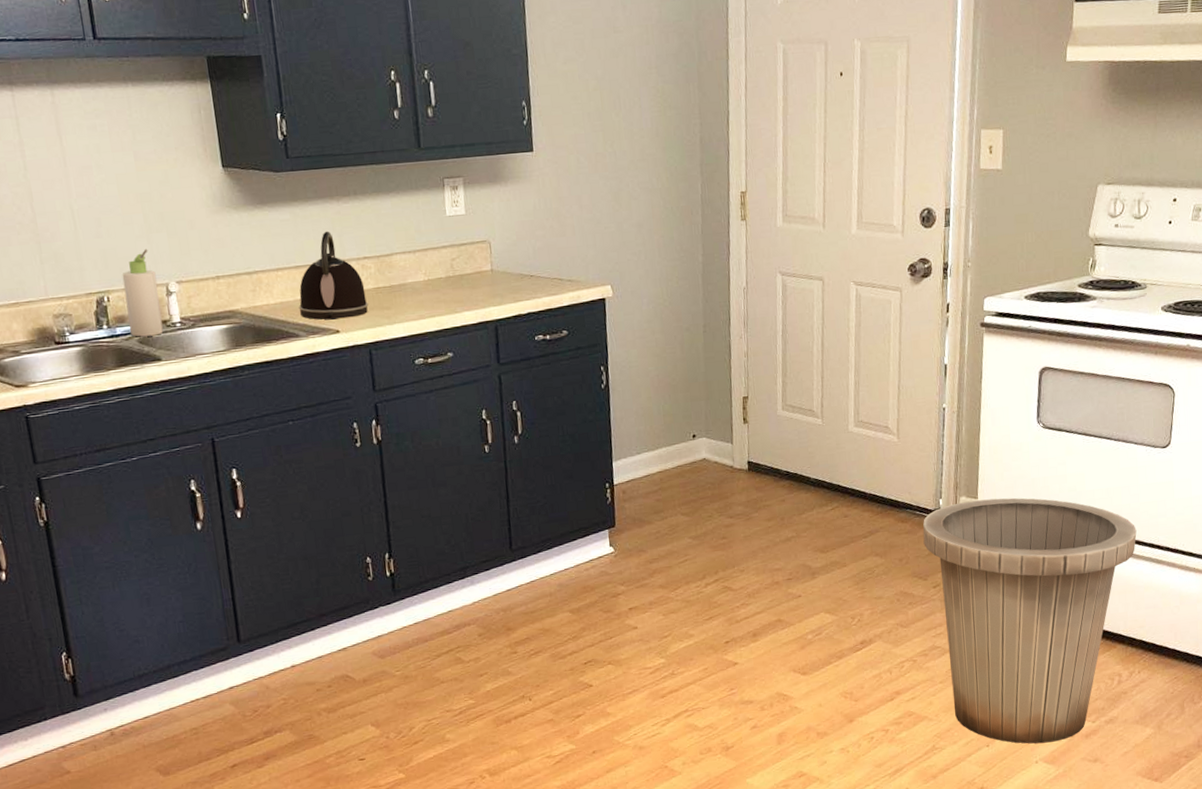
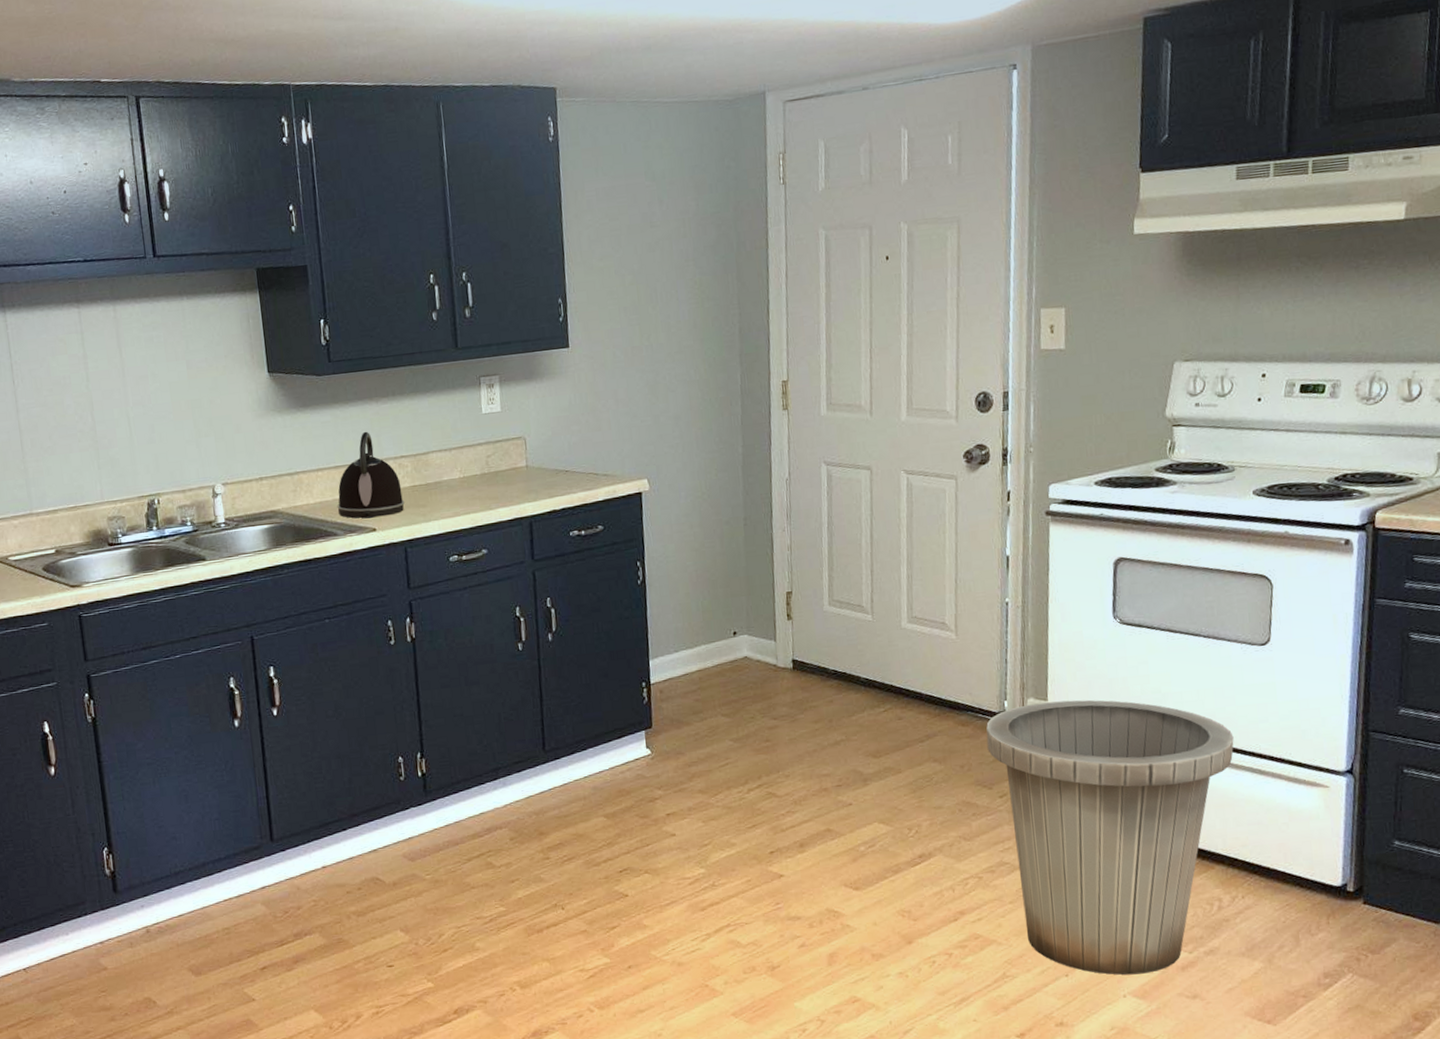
bottle: present [122,248,164,337] -> none [172,452,209,538]

